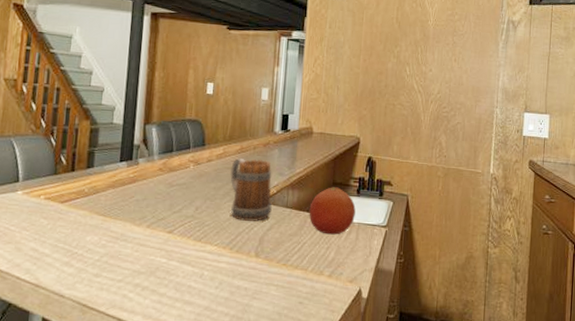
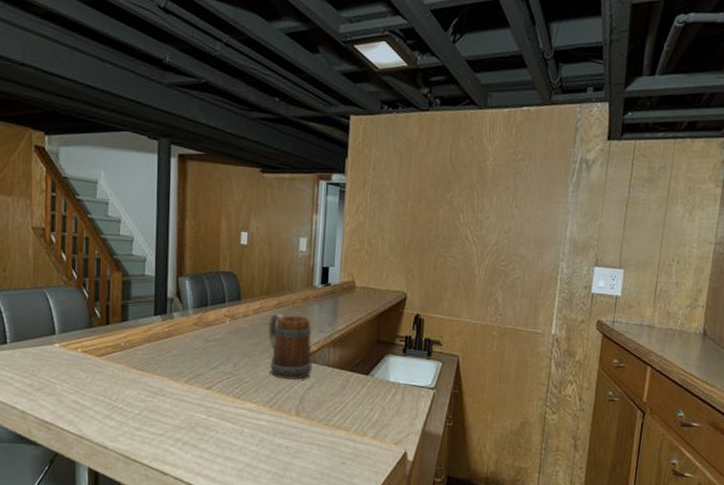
fruit: present [309,187,356,235] -> none [351,345,402,396]

